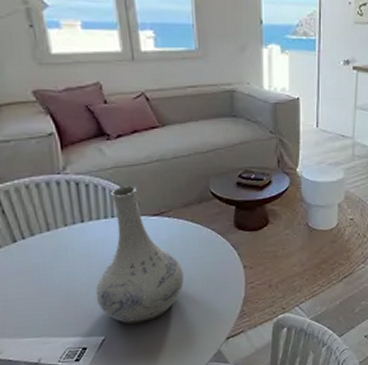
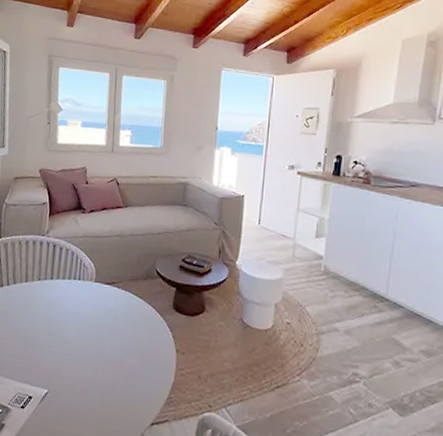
vase: present [95,185,184,325] -> none [48,253,123,386]

